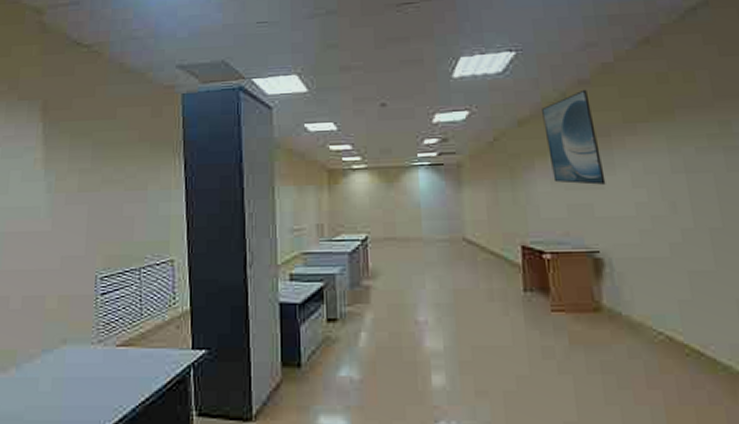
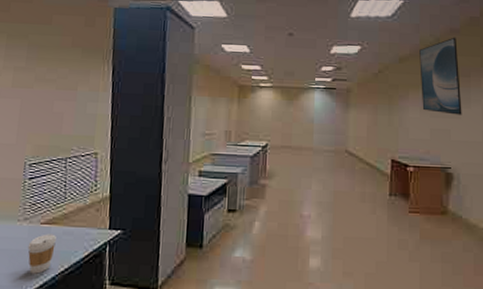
coffee cup: none [103,357,134,406] -> present [27,234,56,274]

